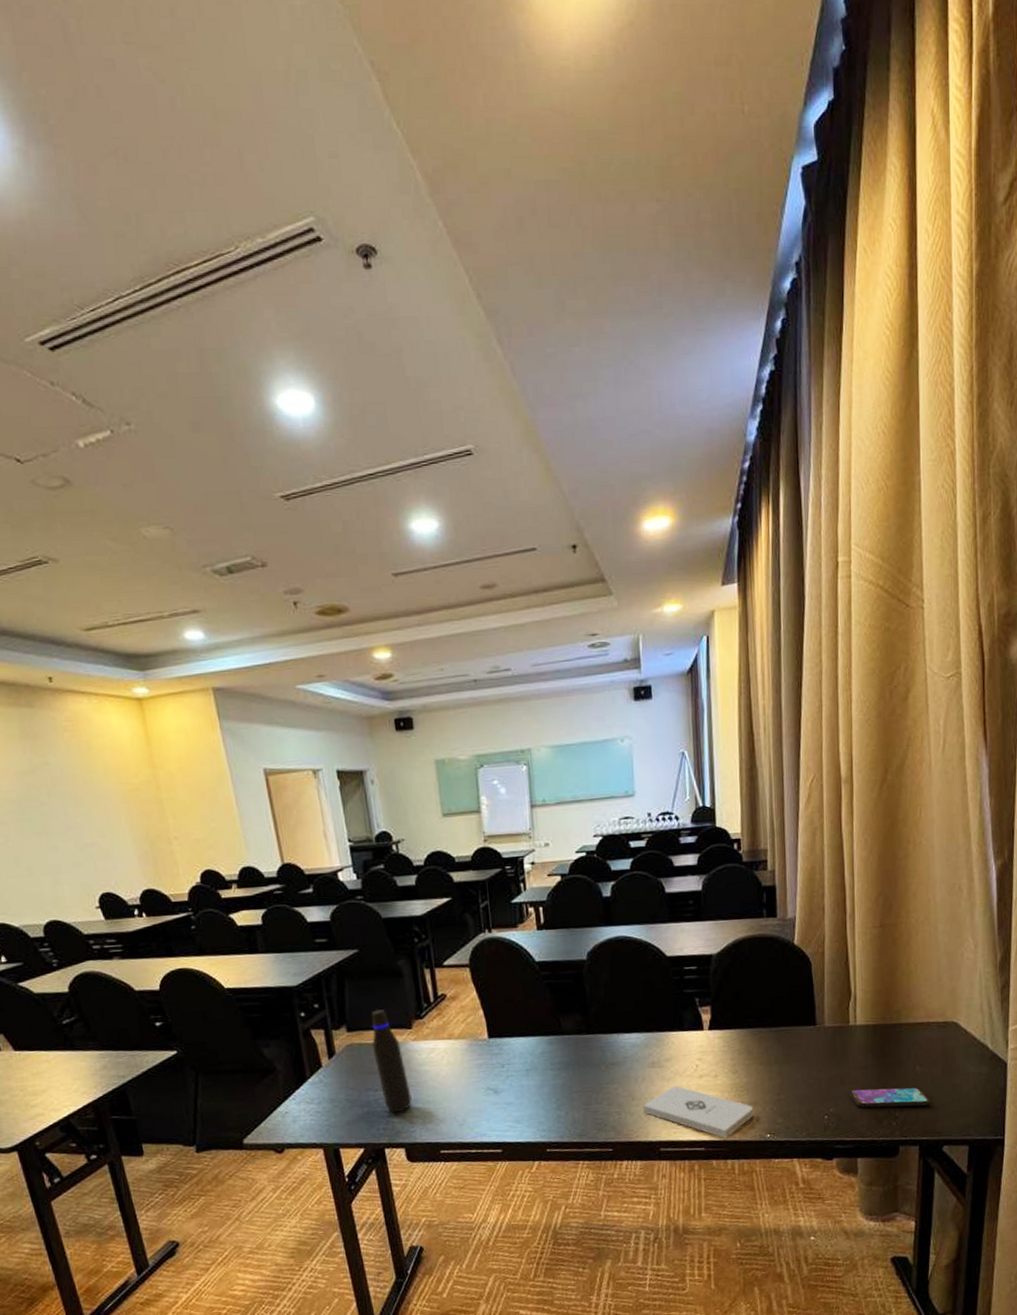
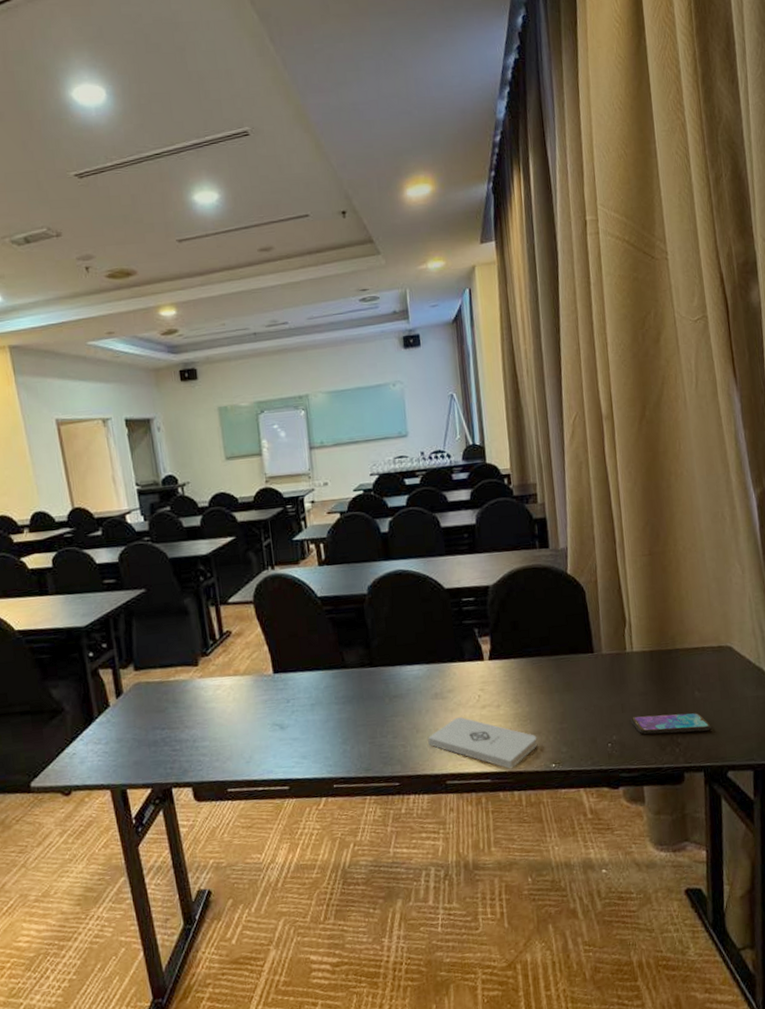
water bottle: present [372,1009,412,1113] -> none [159,647,199,752]

